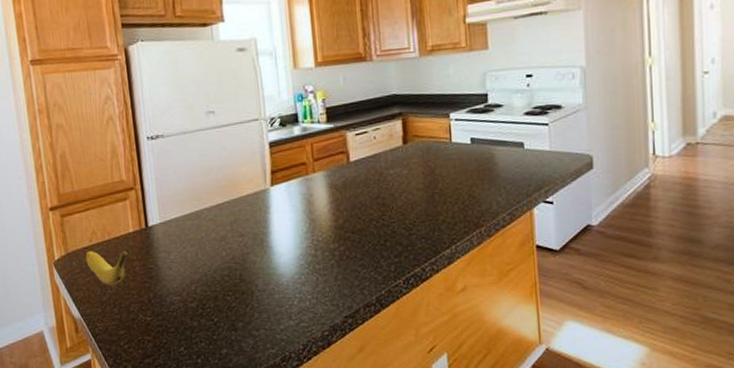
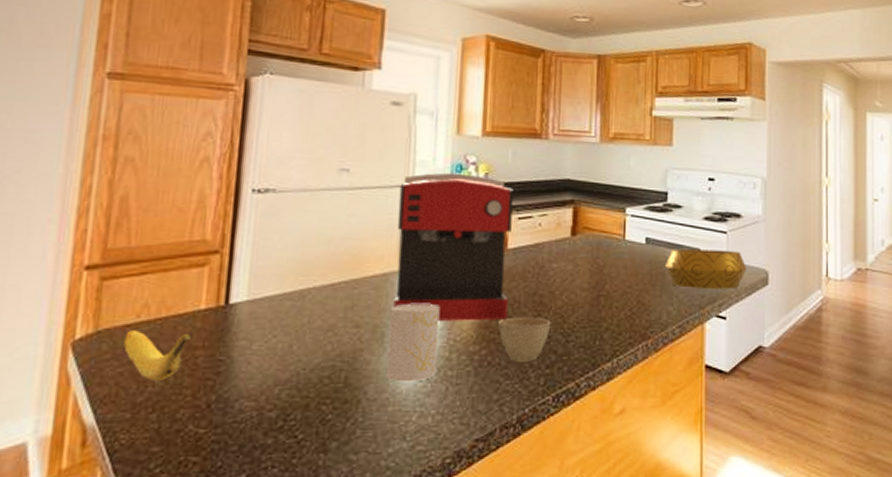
coffee maker: none [255,102,357,226] -> present [393,172,513,321]
cup: none [264,213,307,276] -> present [386,304,440,382]
cup: none [351,216,395,254] -> present [498,317,551,362]
decorative bowl: none [490,140,571,180] -> present [664,249,747,289]

